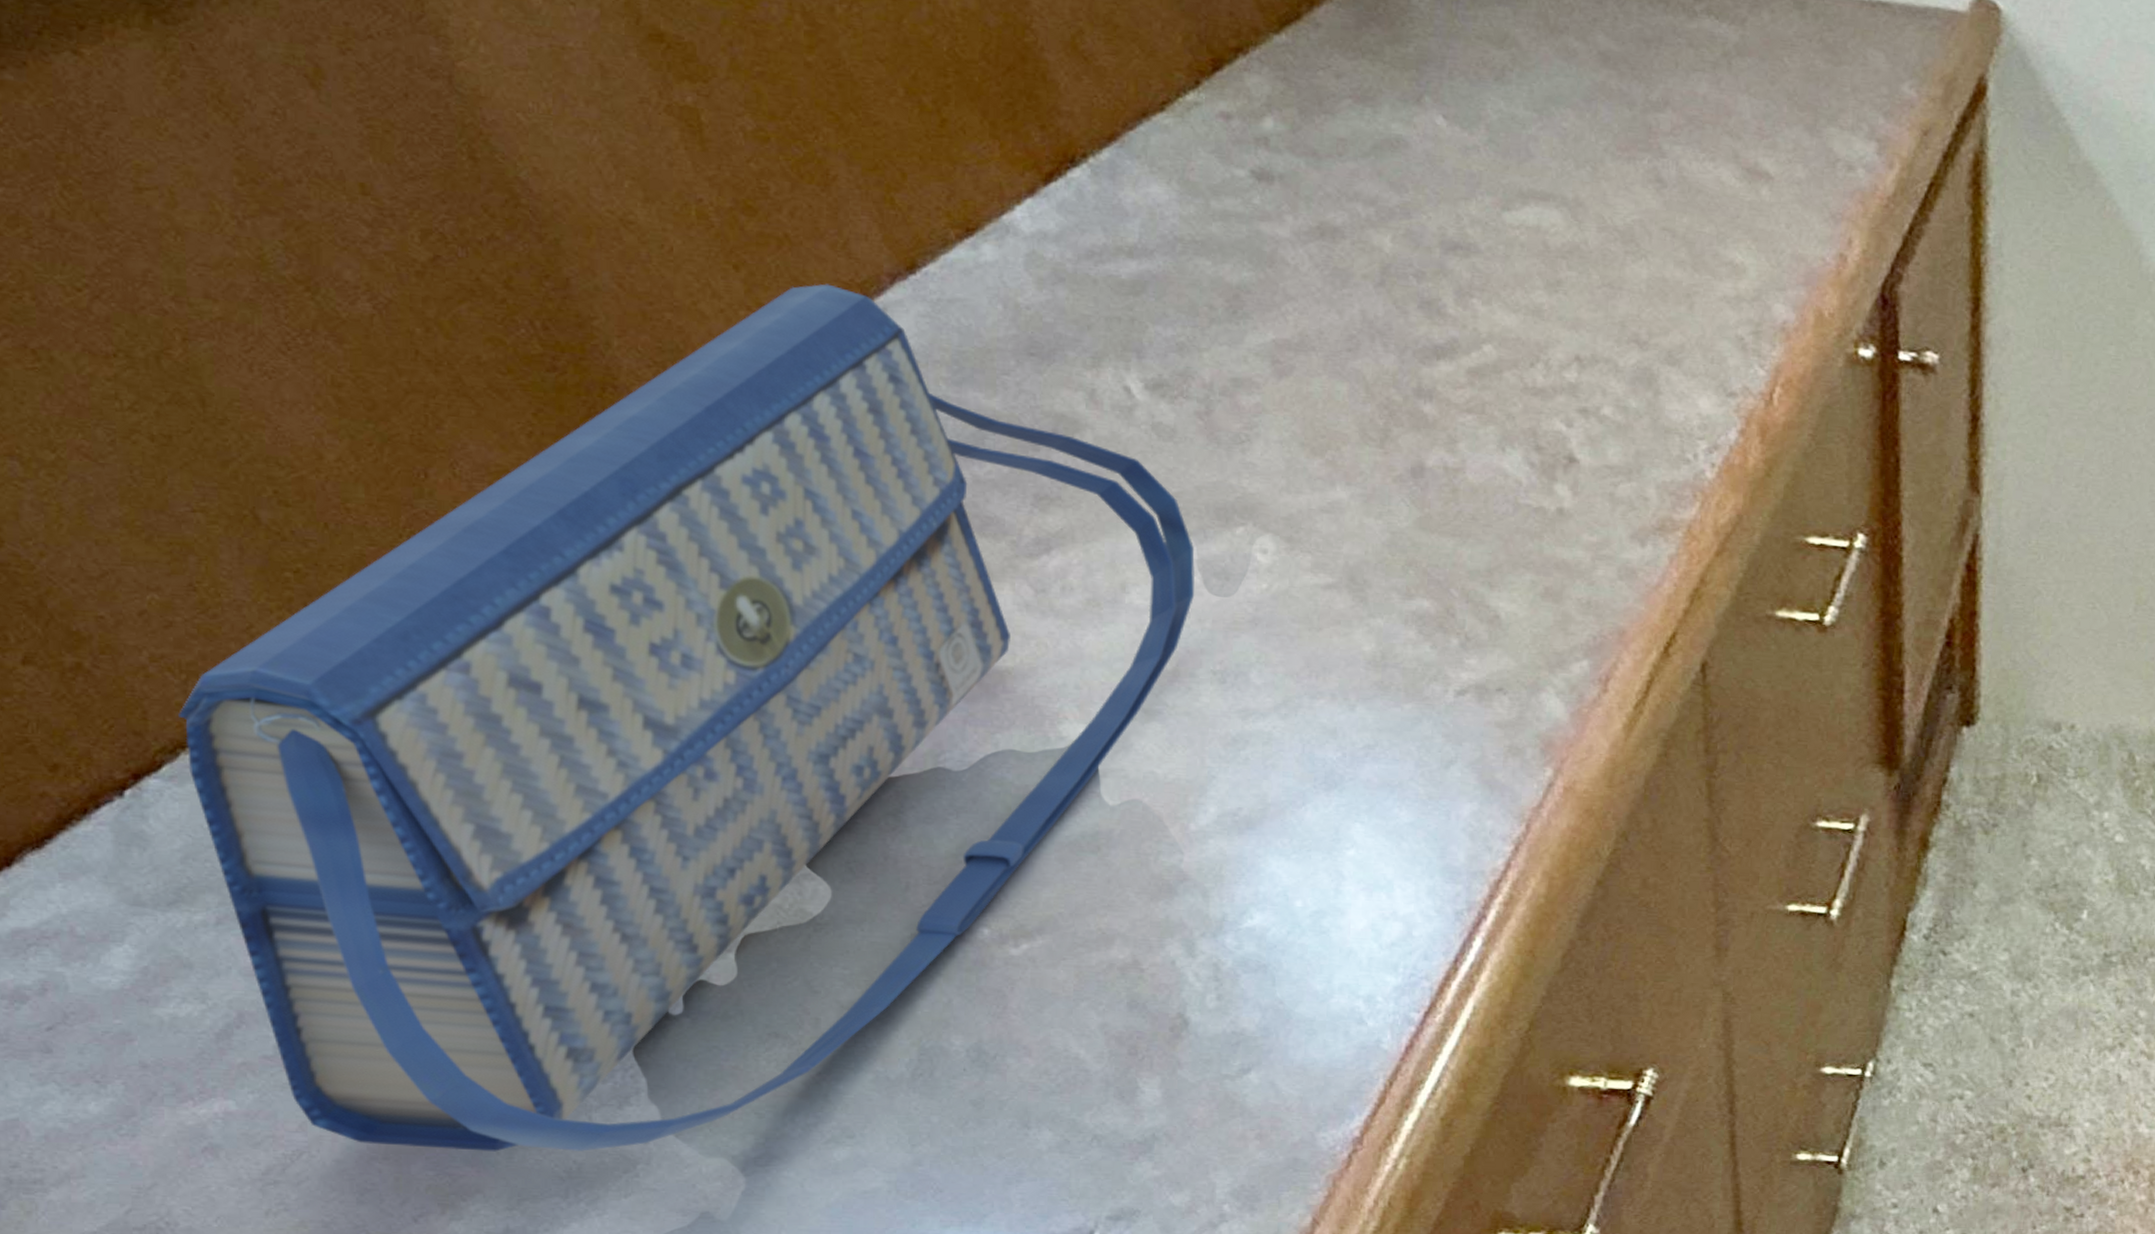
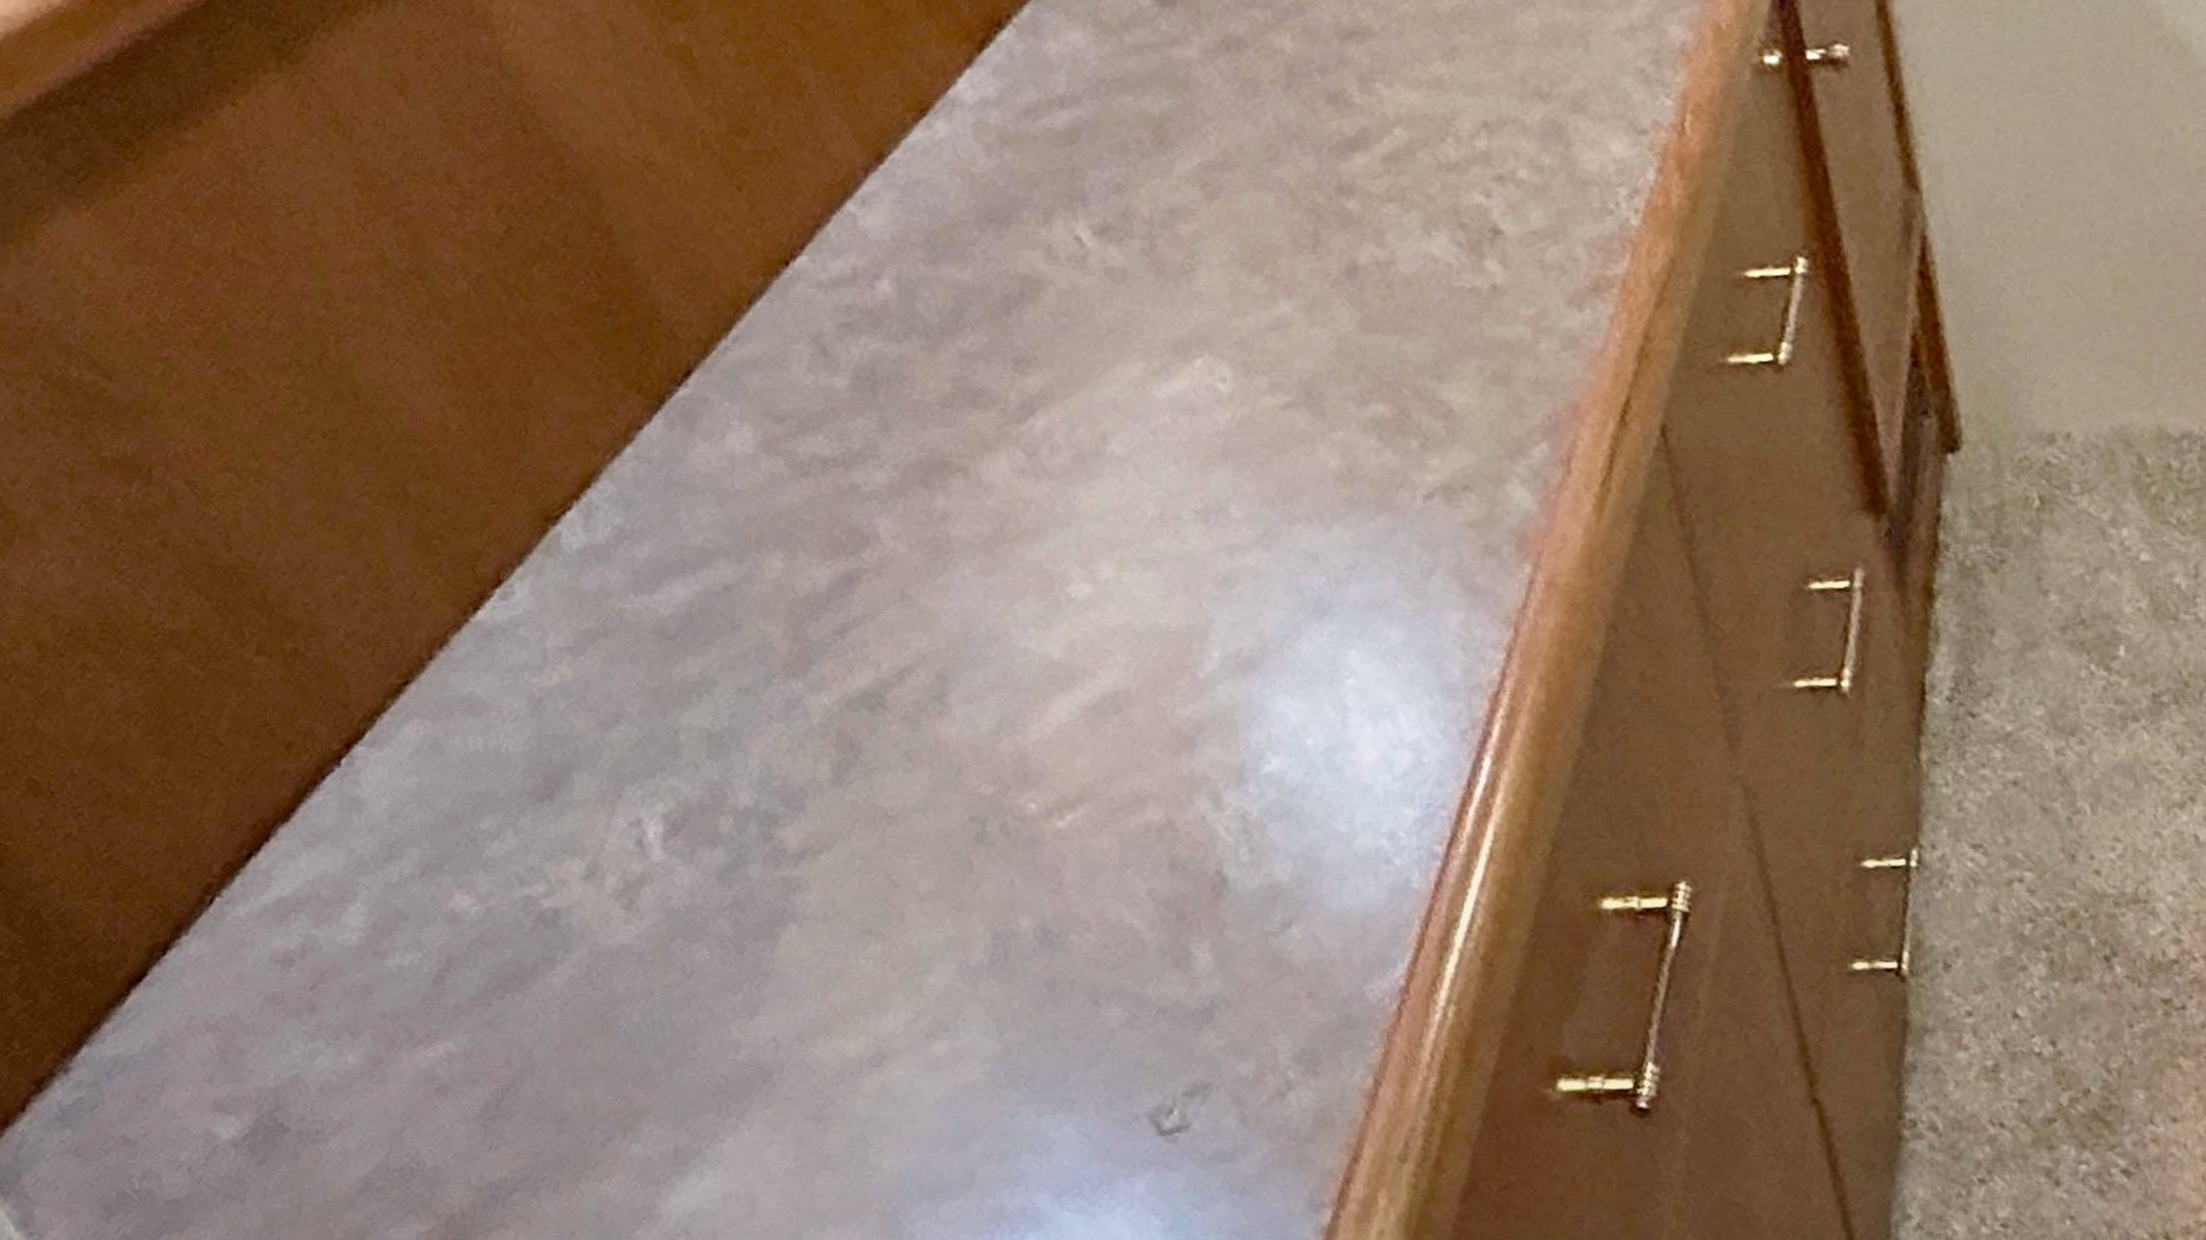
handbag: present [178,284,1195,1152] -> none [371,188,1168,1074]

